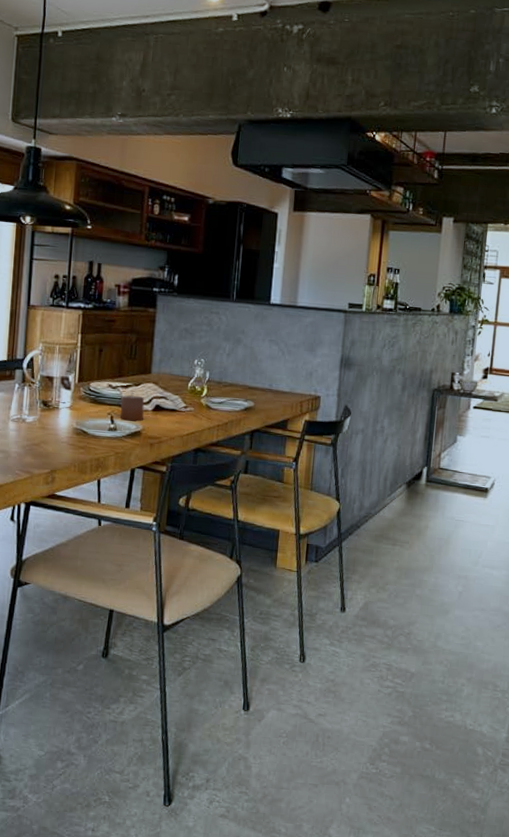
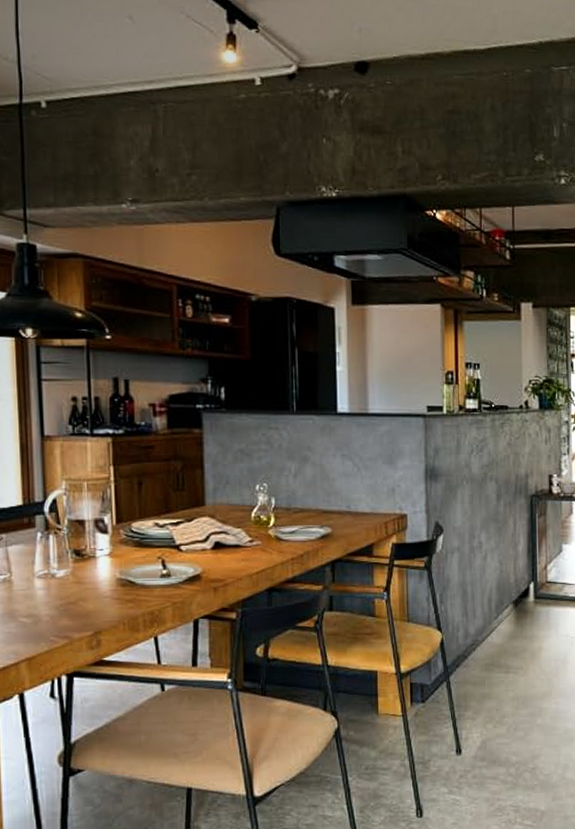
candle: present [120,390,145,422] -> none [172,528,202,564]

